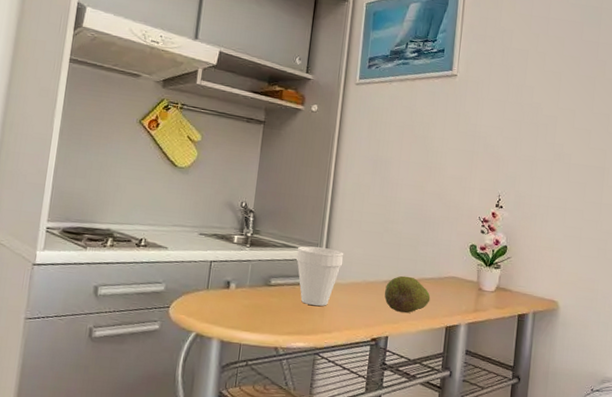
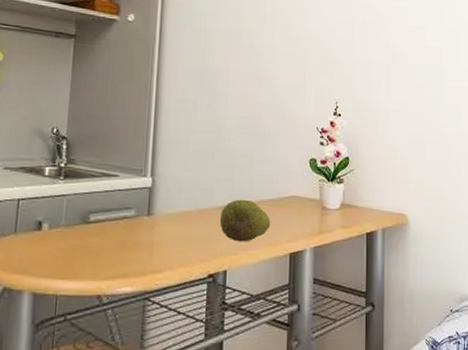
cup: present [295,246,344,306] -> none [117,173,172,243]

